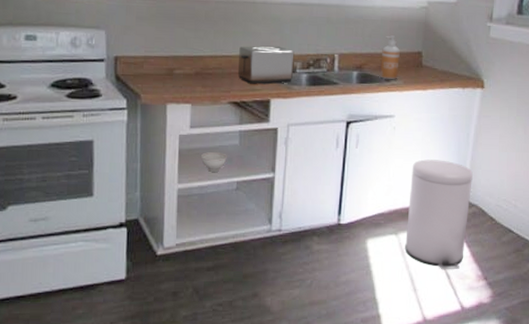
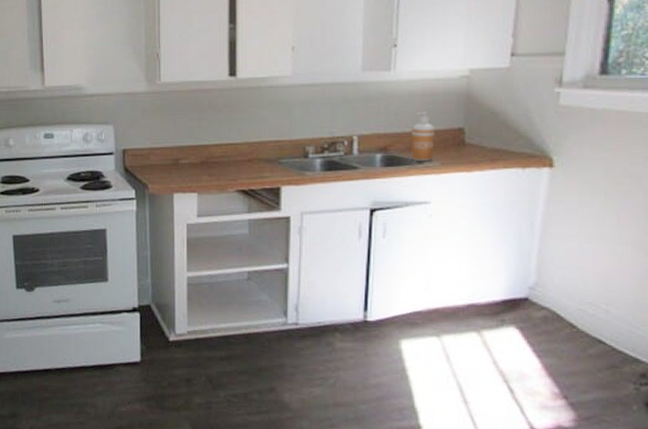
bowl: present [201,151,228,172] -> none [210,240,237,261]
toaster: present [237,46,294,84] -> none [244,131,306,171]
pedal bin: present [405,159,473,269] -> none [451,252,541,383]

